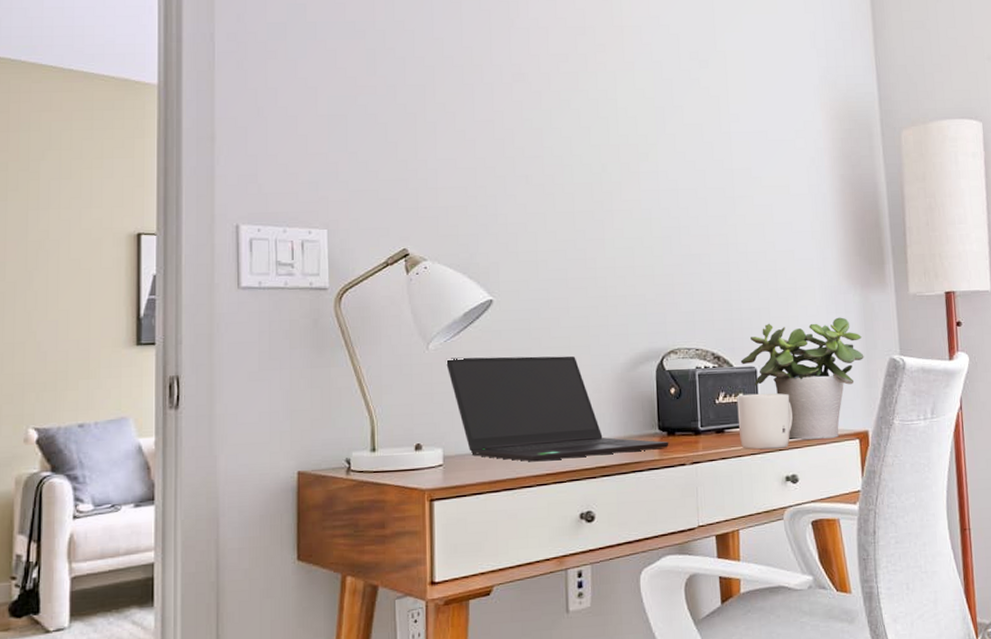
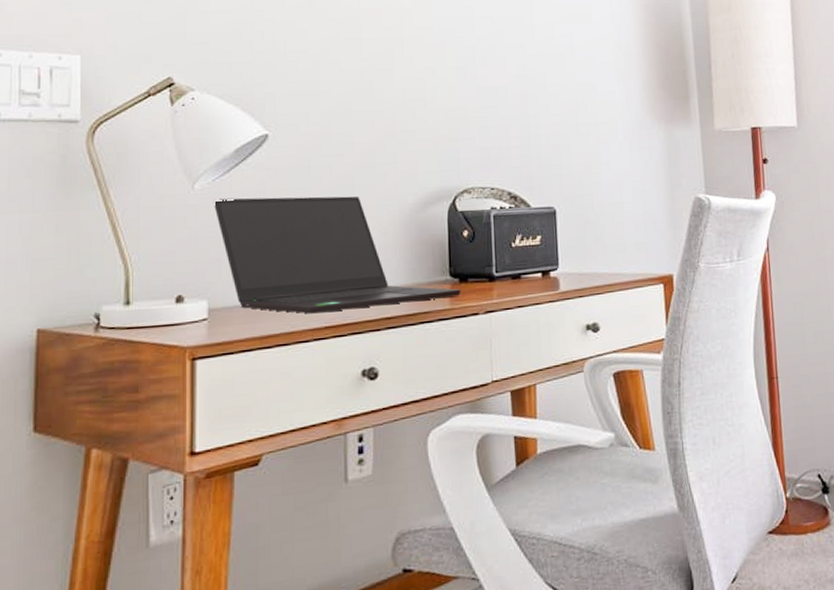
mug: present [736,393,793,451] -> none [534,235,594,297]
potted plant: present [740,317,864,440] -> none [538,154,669,286]

